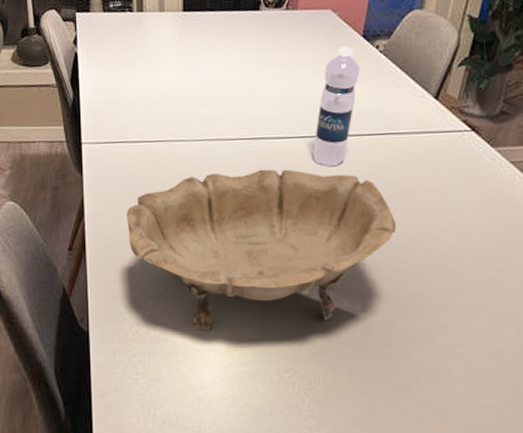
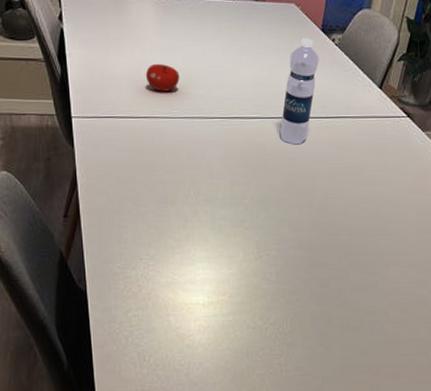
decorative bowl: present [127,169,397,331] -> none [117,145,349,288]
fruit: none [161,83,199,113] -> present [145,63,180,92]

